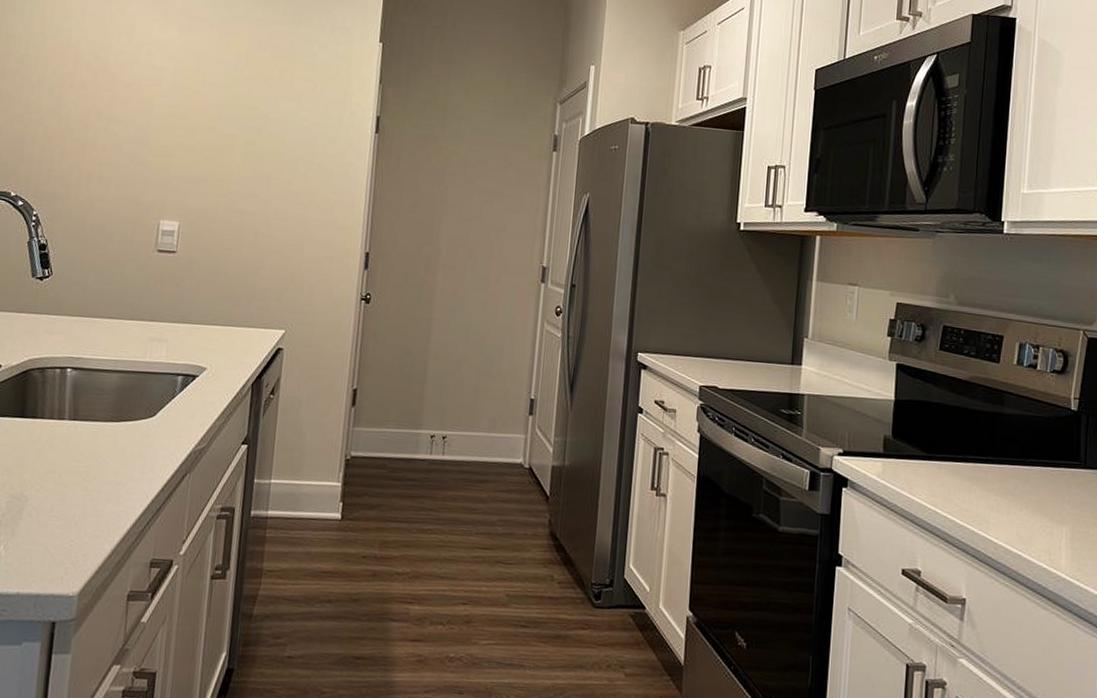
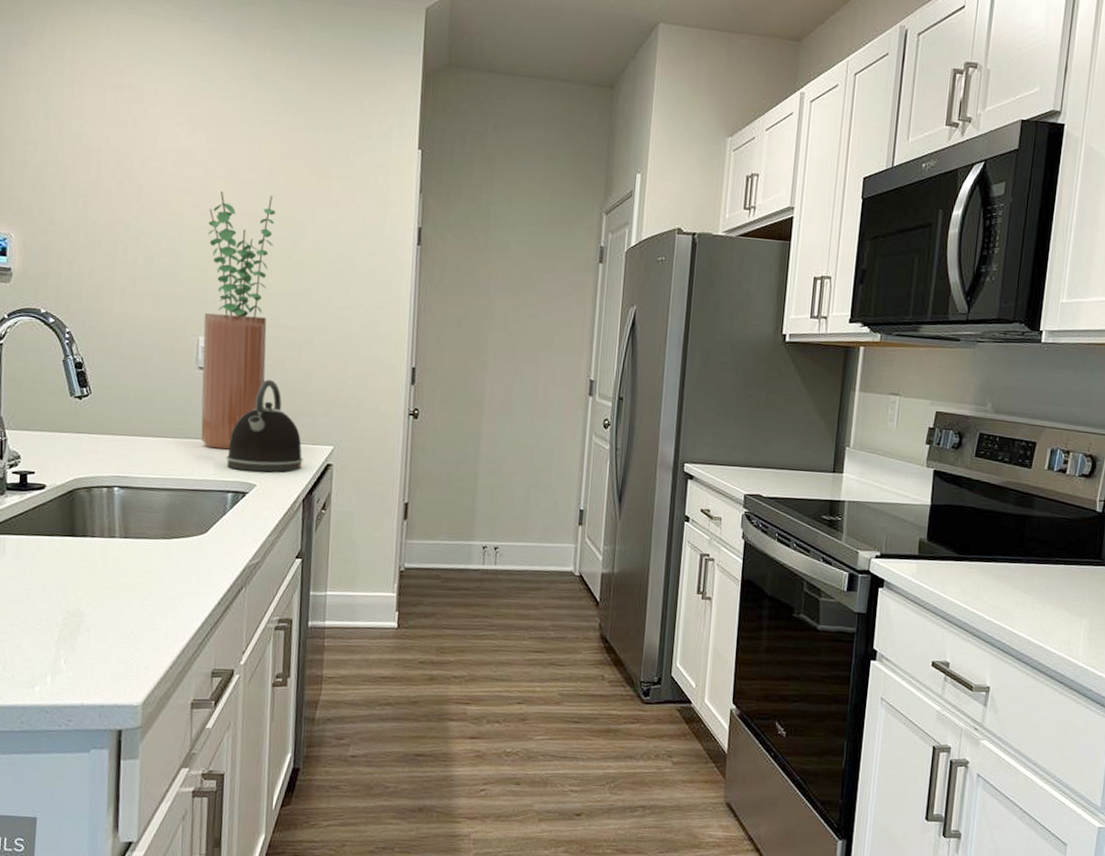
vase: none [155,81,241,332] -> present [200,191,276,450]
kettle: none [178,262,255,356] -> present [226,379,303,473]

